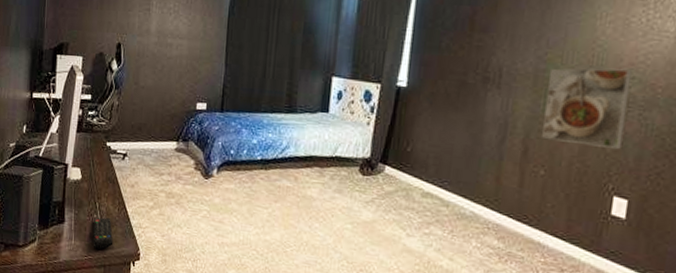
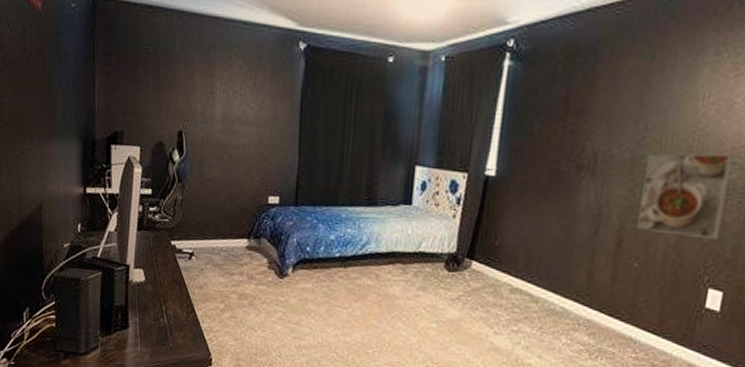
remote control: present [93,217,114,249] -> none [160,322,183,355]

